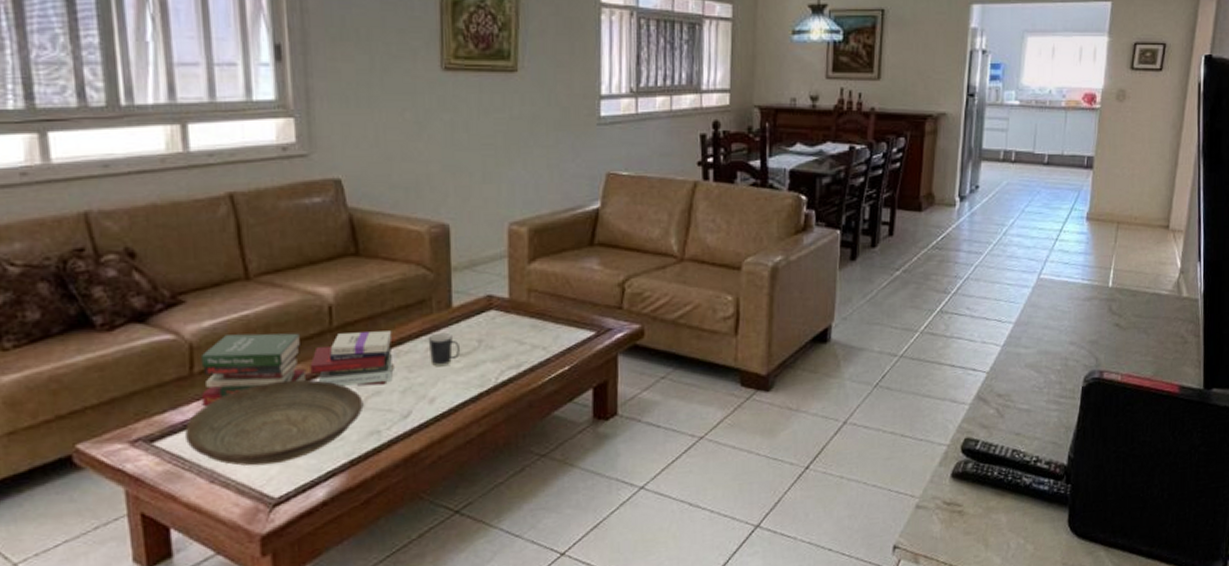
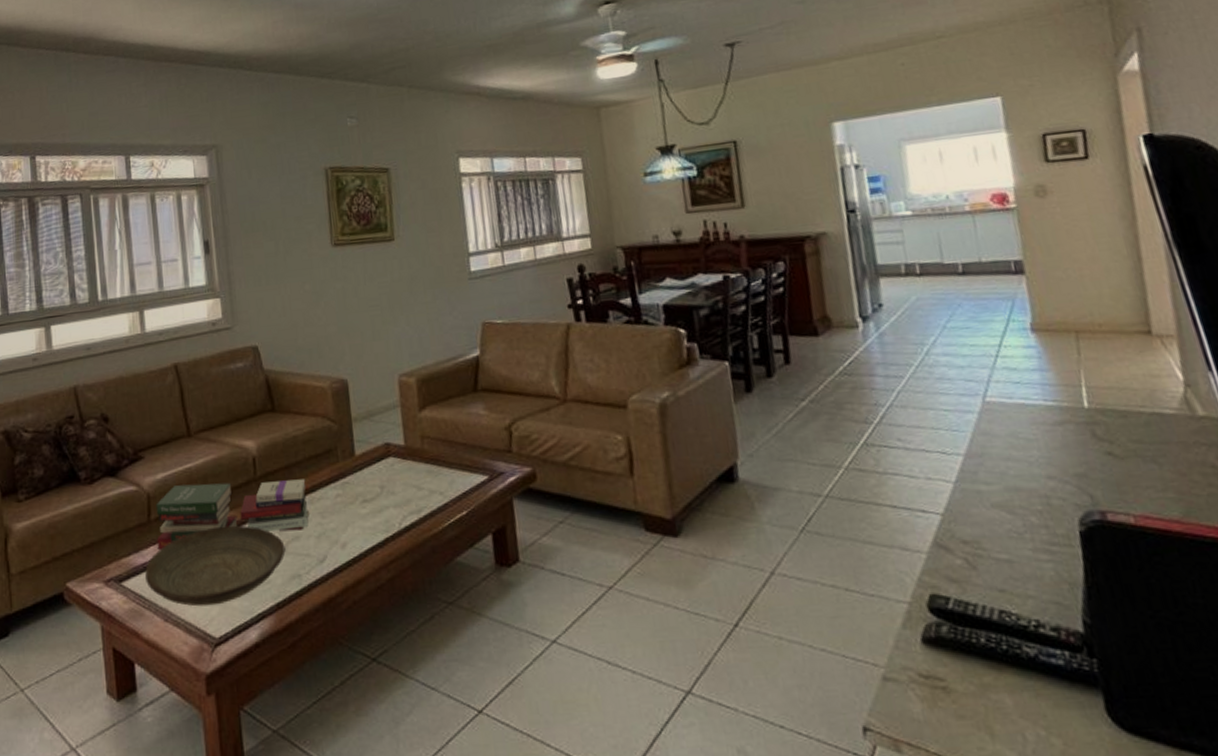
mug: present [428,332,460,367] -> none [336,479,365,513]

